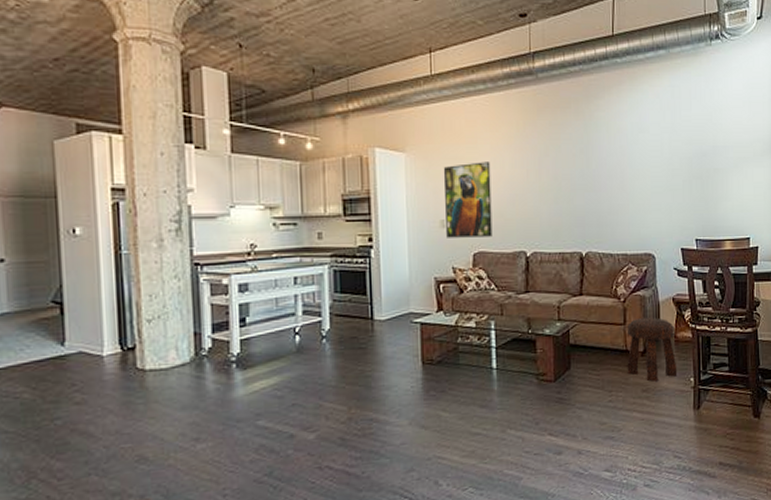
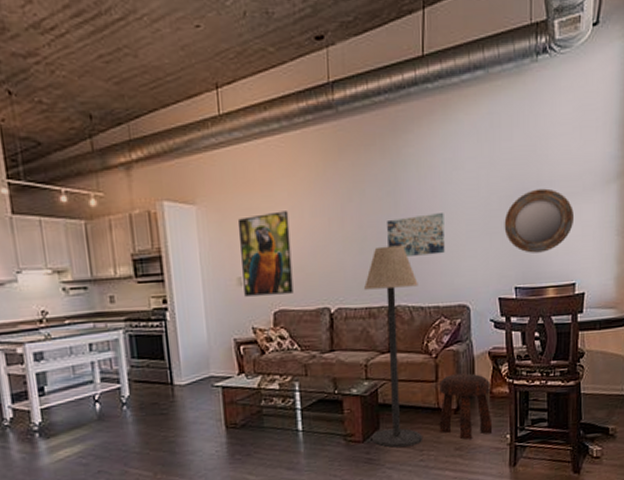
floor lamp: none [559,197,611,388] -> present [364,245,422,448]
wall art: none [580,170,632,207] -> present [387,213,445,256]
home mirror: none [685,153,747,209] -> present [504,188,575,253]

